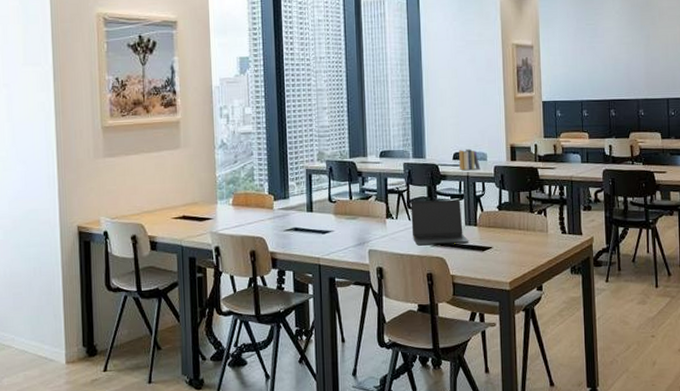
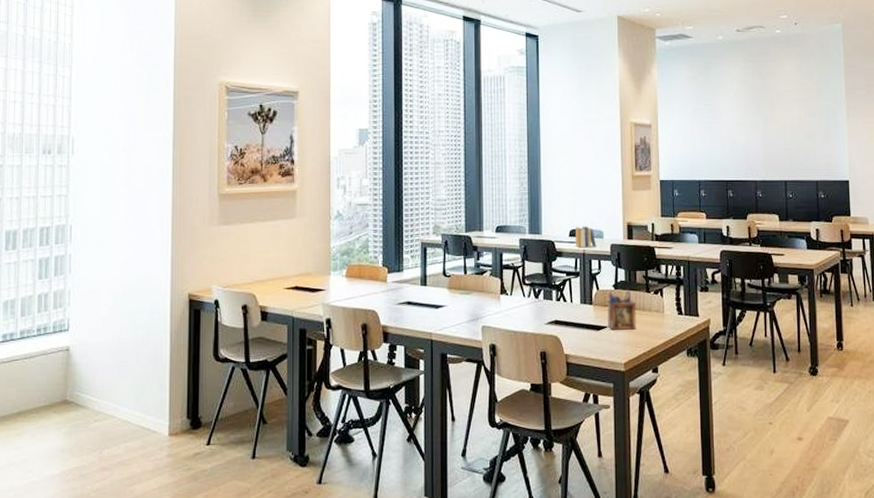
laptop: present [410,199,469,246] -> none [526,277,584,323]
desk organizer: none [492,211,521,251] -> present [607,290,636,331]

